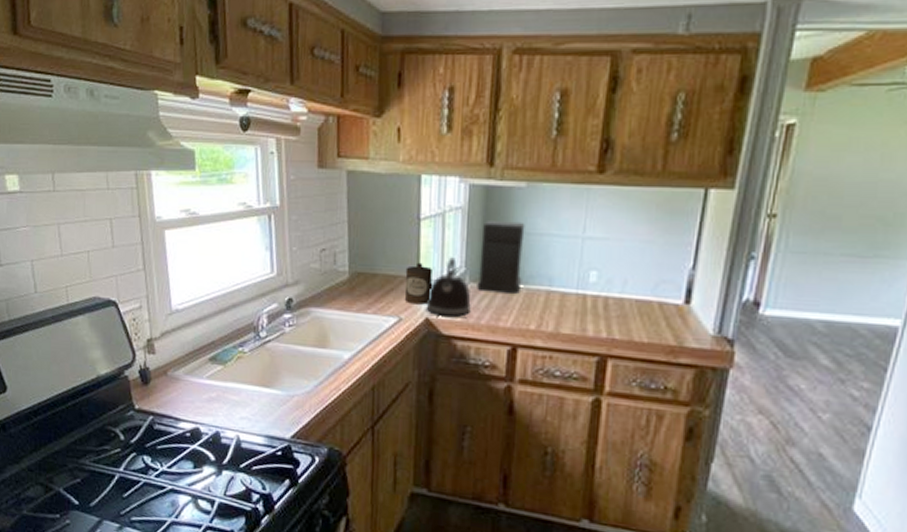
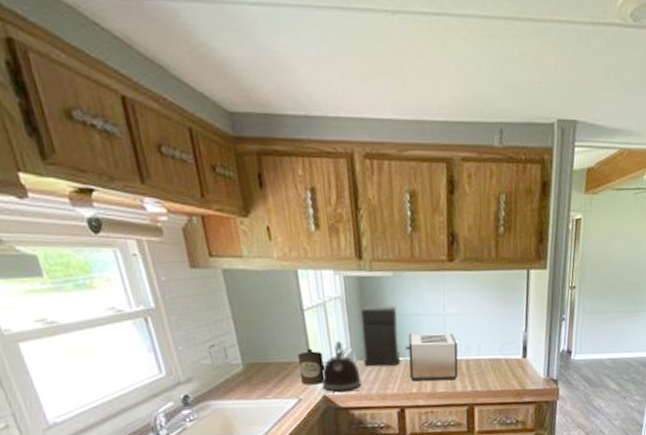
toaster: none [528,257,596,321] -> present [404,333,459,382]

